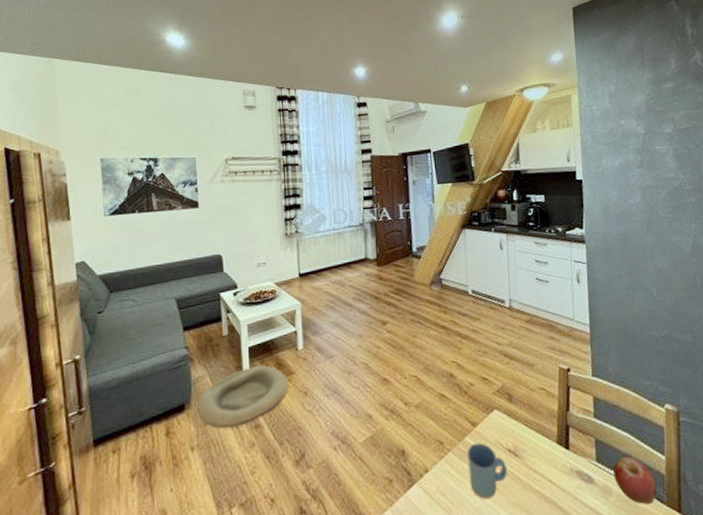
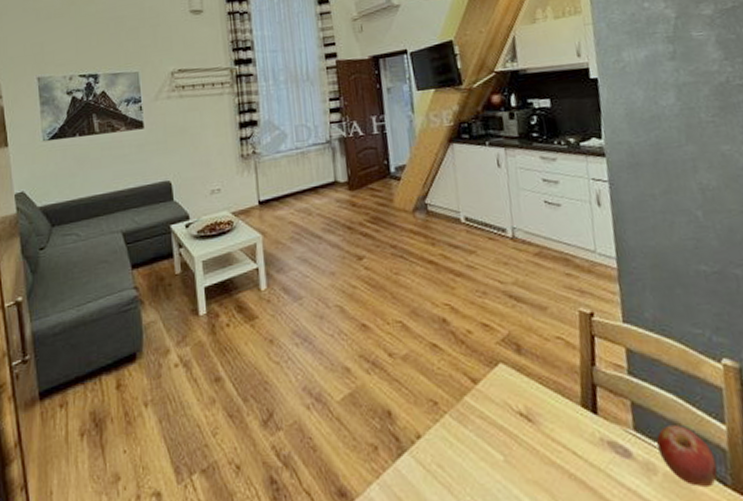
dog bed: present [198,365,289,428] -> none [150,308,252,381]
mug: present [467,443,507,499] -> none [467,403,520,474]

